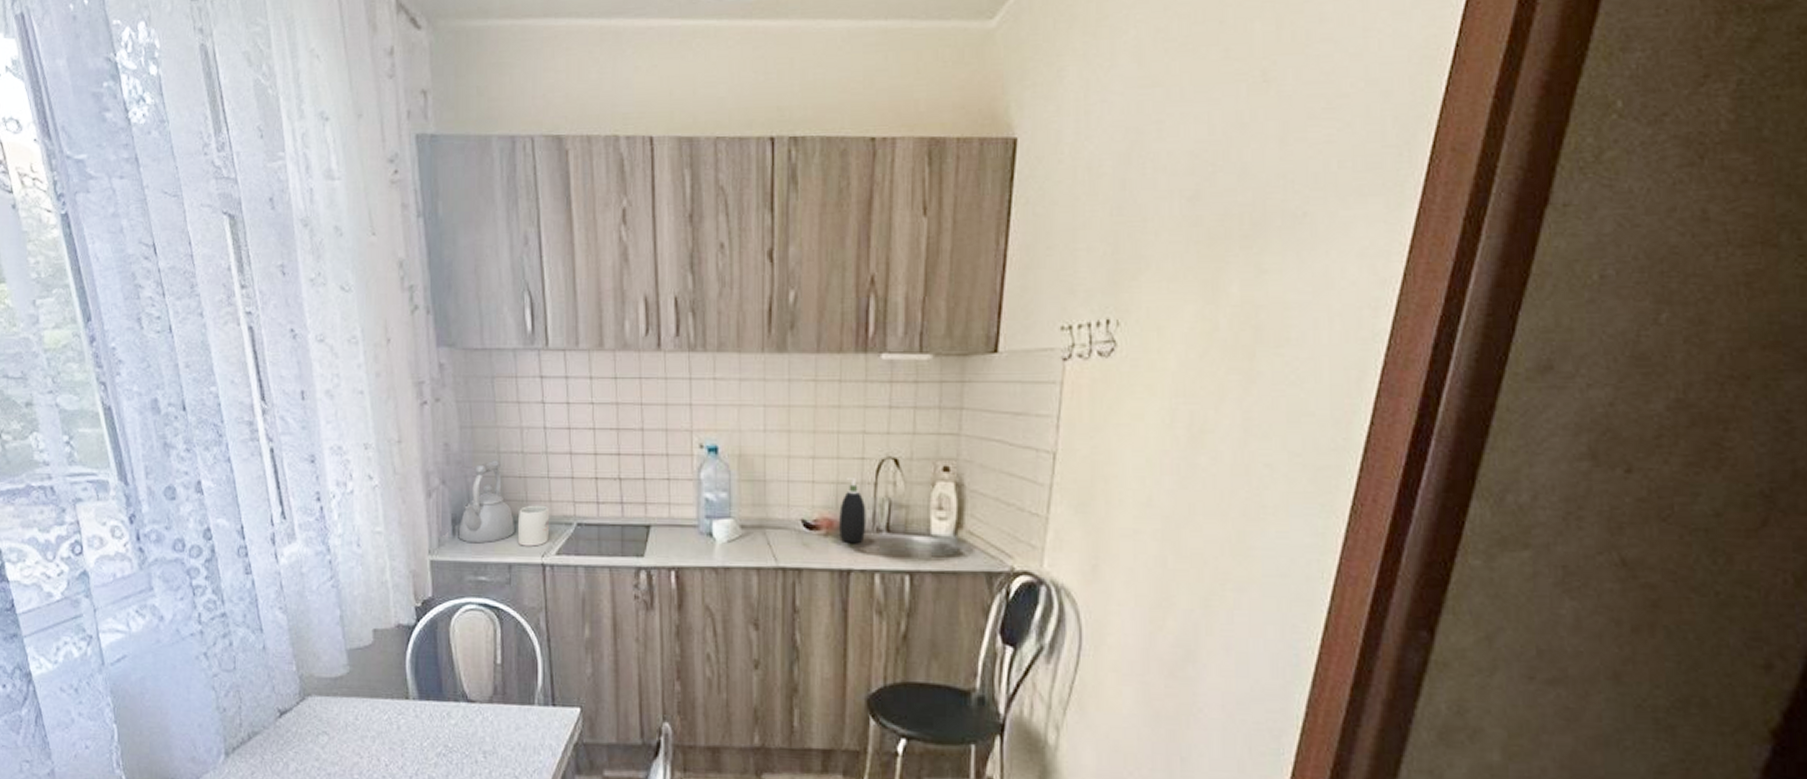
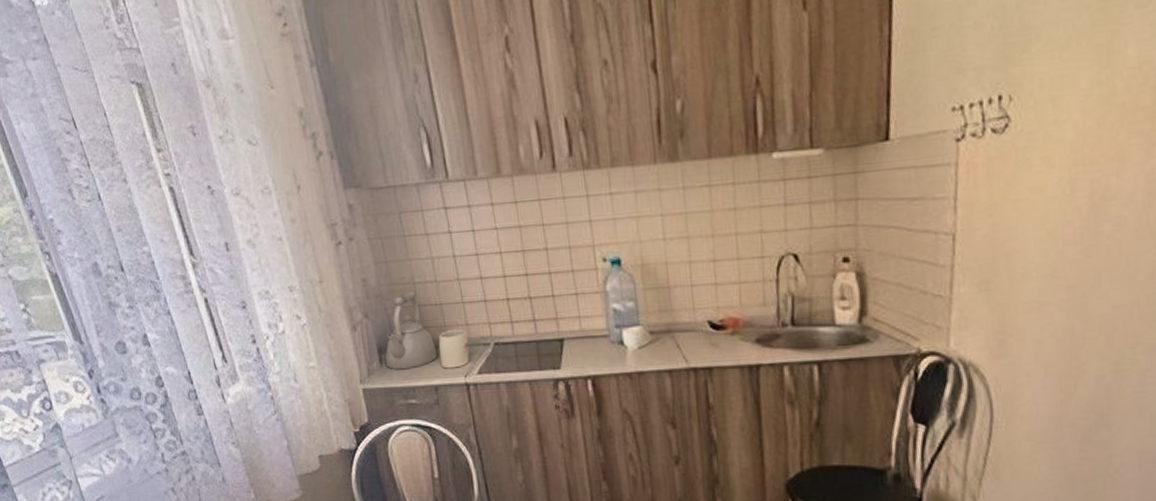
soap dispenser: present [839,478,866,544] -> none [744,277,772,340]

